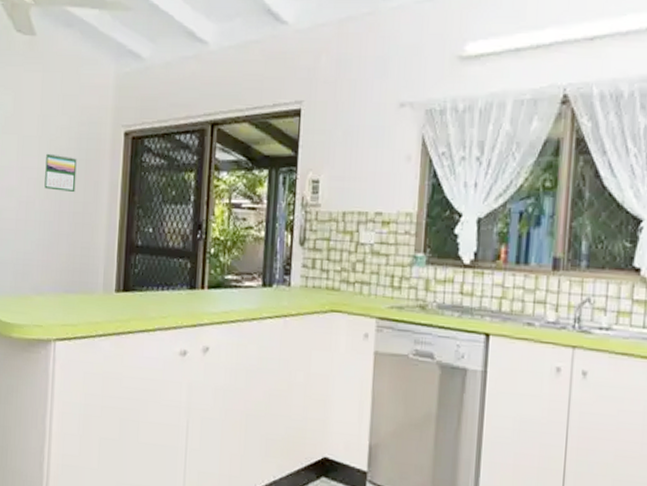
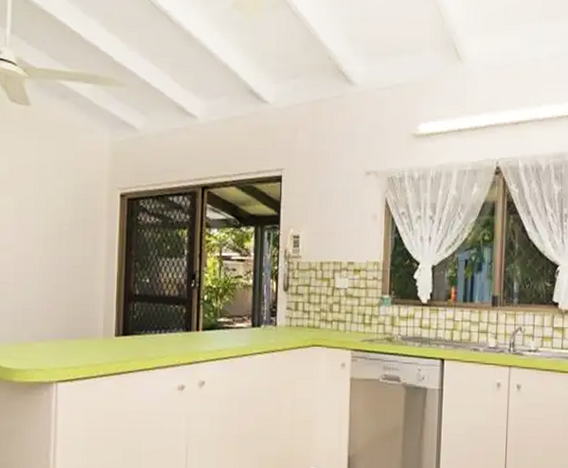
calendar: present [44,153,77,193] -> none [43,213,75,248]

